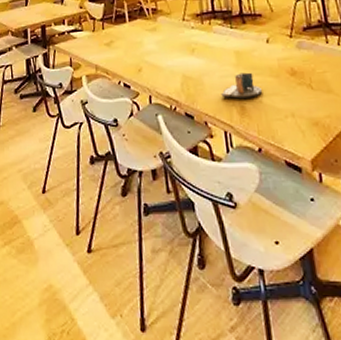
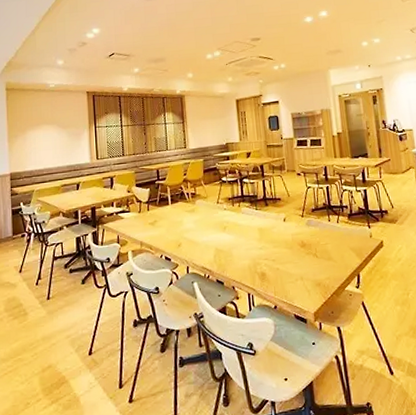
napkin holder: present [221,72,263,99] -> none [246,245,279,267]

